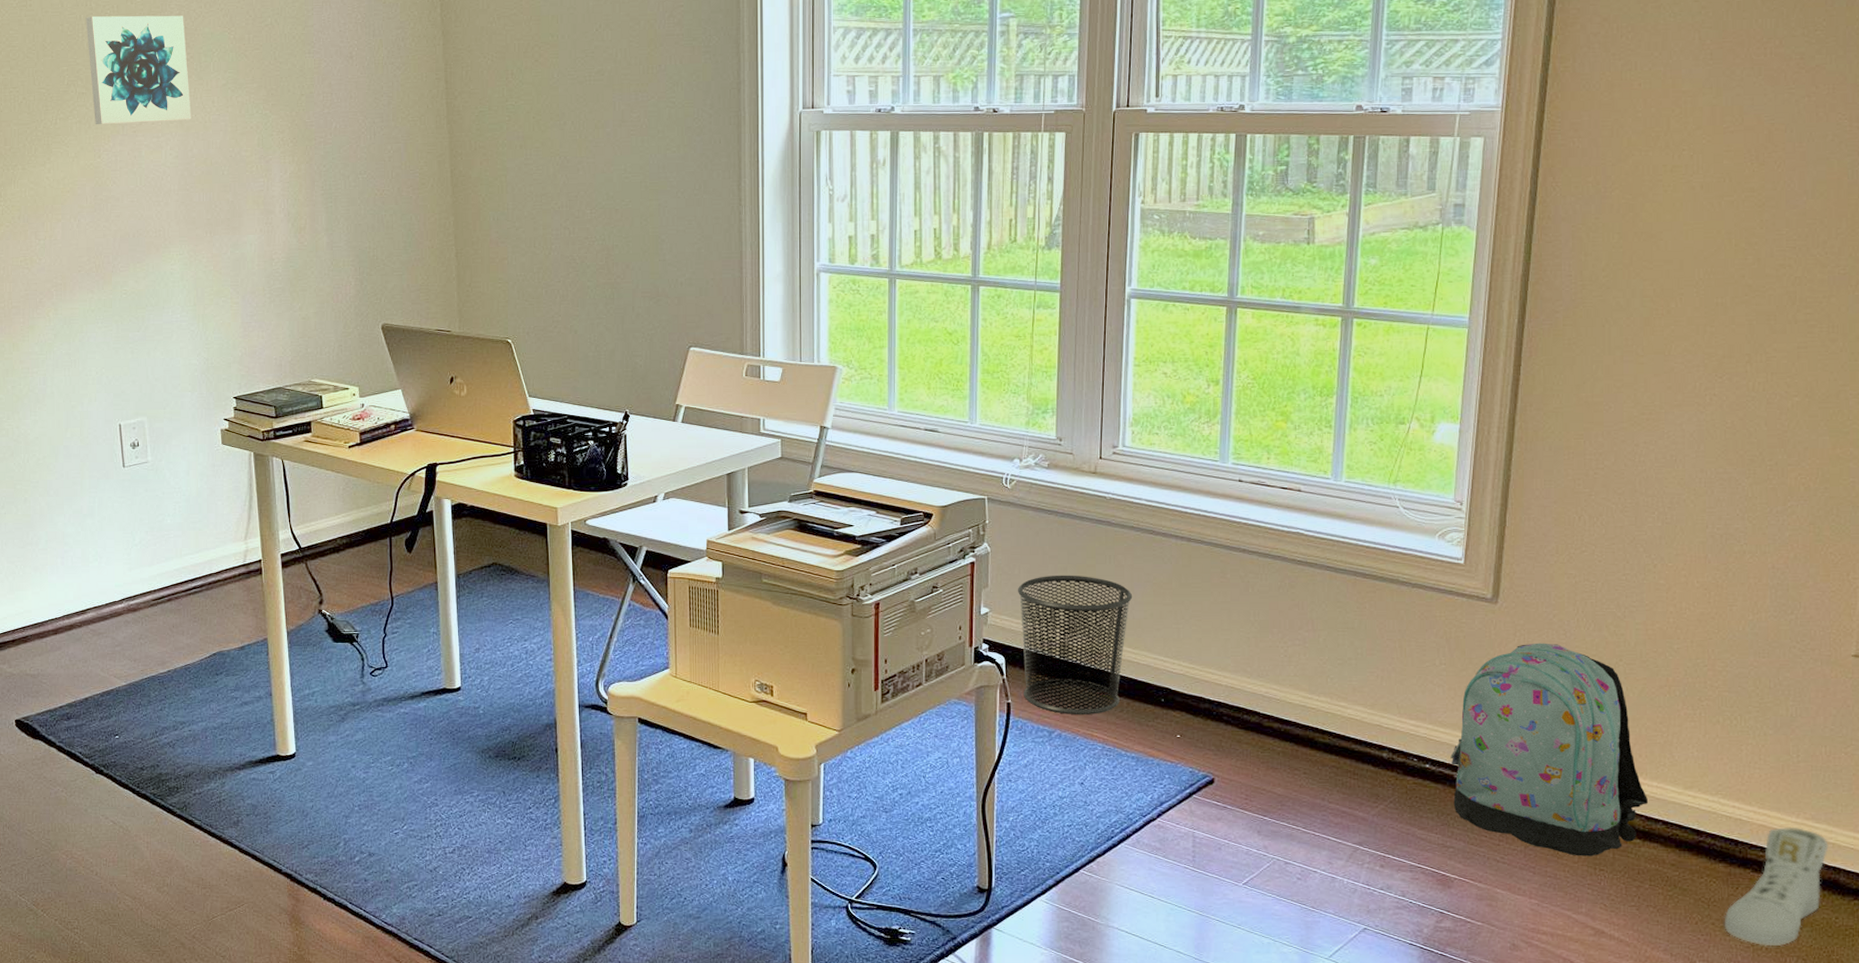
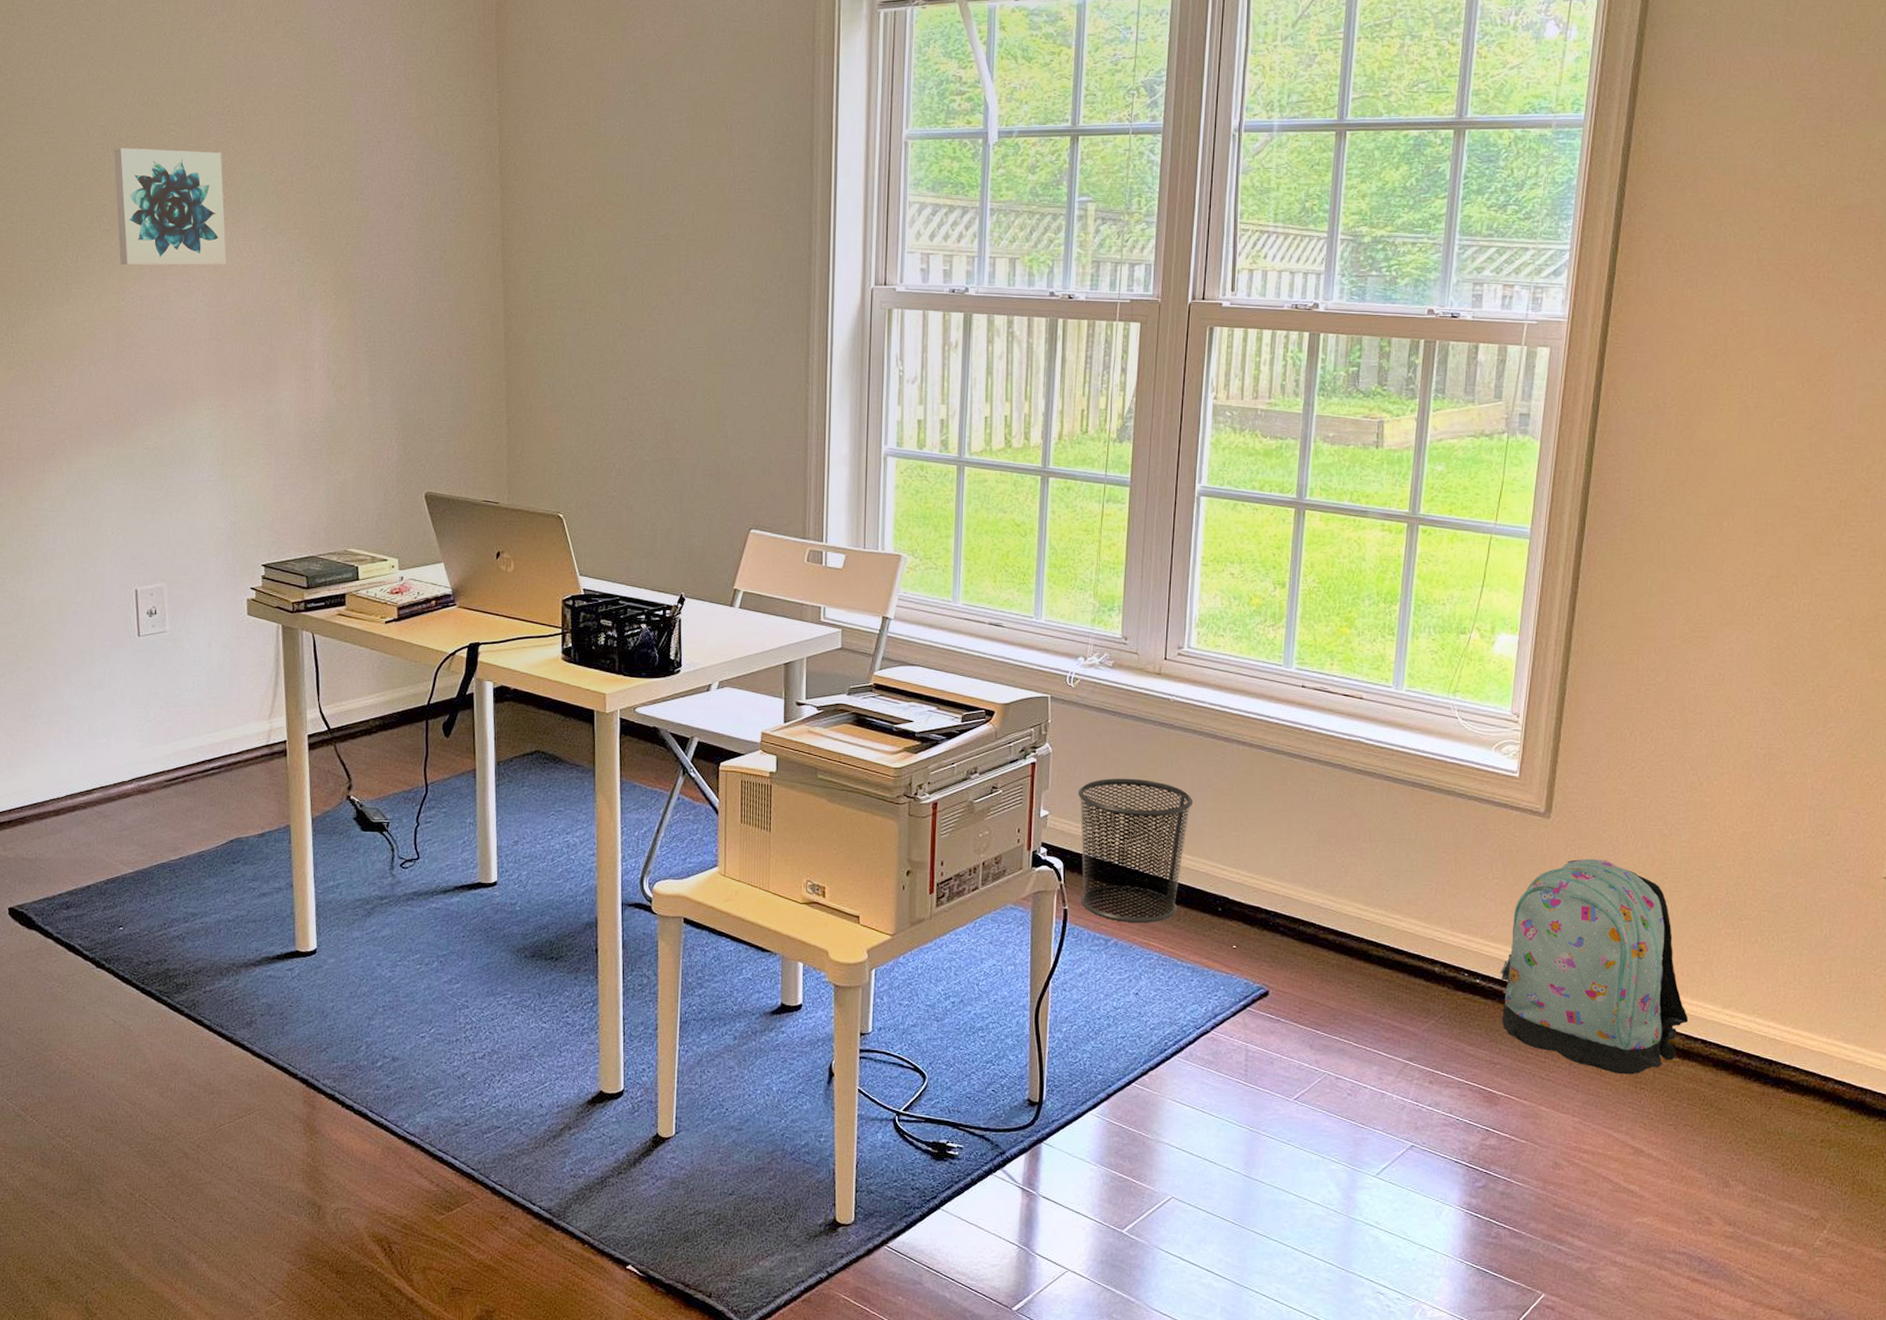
sneaker: present [1724,826,1829,947] -> none [1756,1047,1857,1166]

